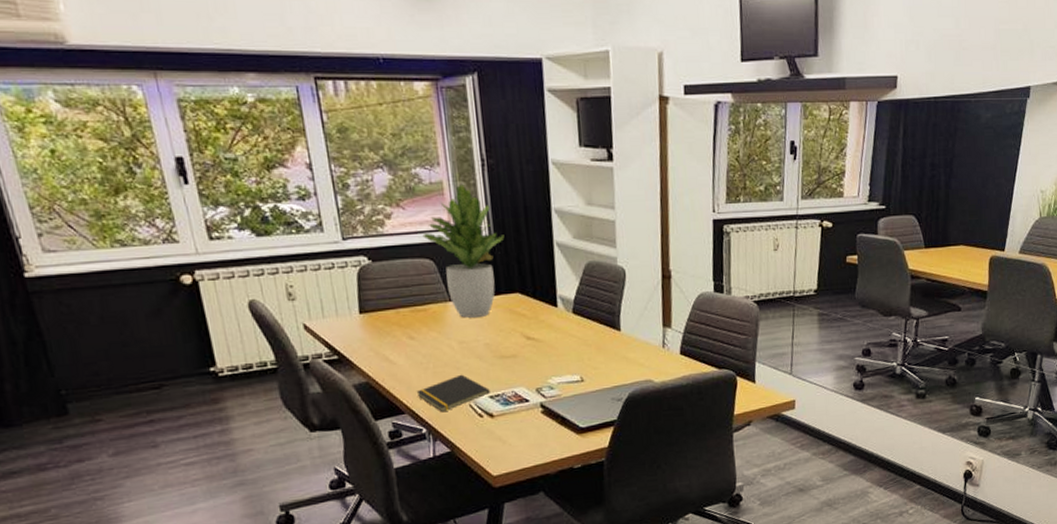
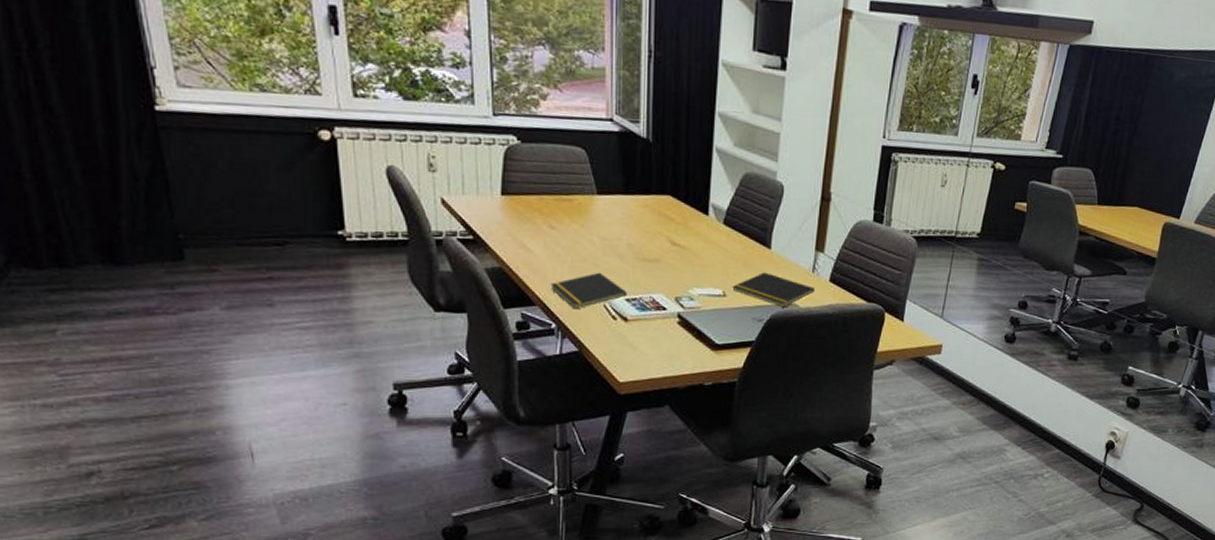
potted plant: present [422,185,505,318] -> none [577,74,663,215]
notepad: none [588,353,668,385] -> present [732,272,816,308]

